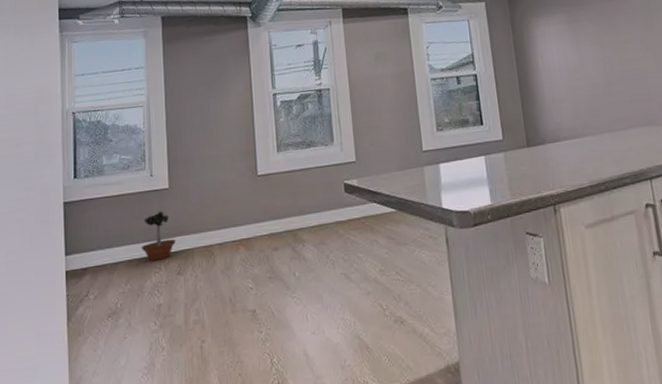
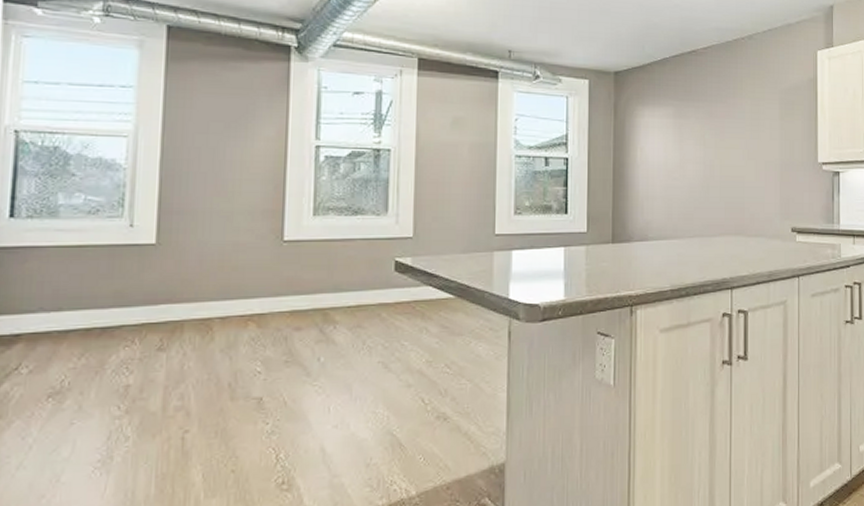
potted tree: present [141,207,176,261] -> none [106,266,159,332]

